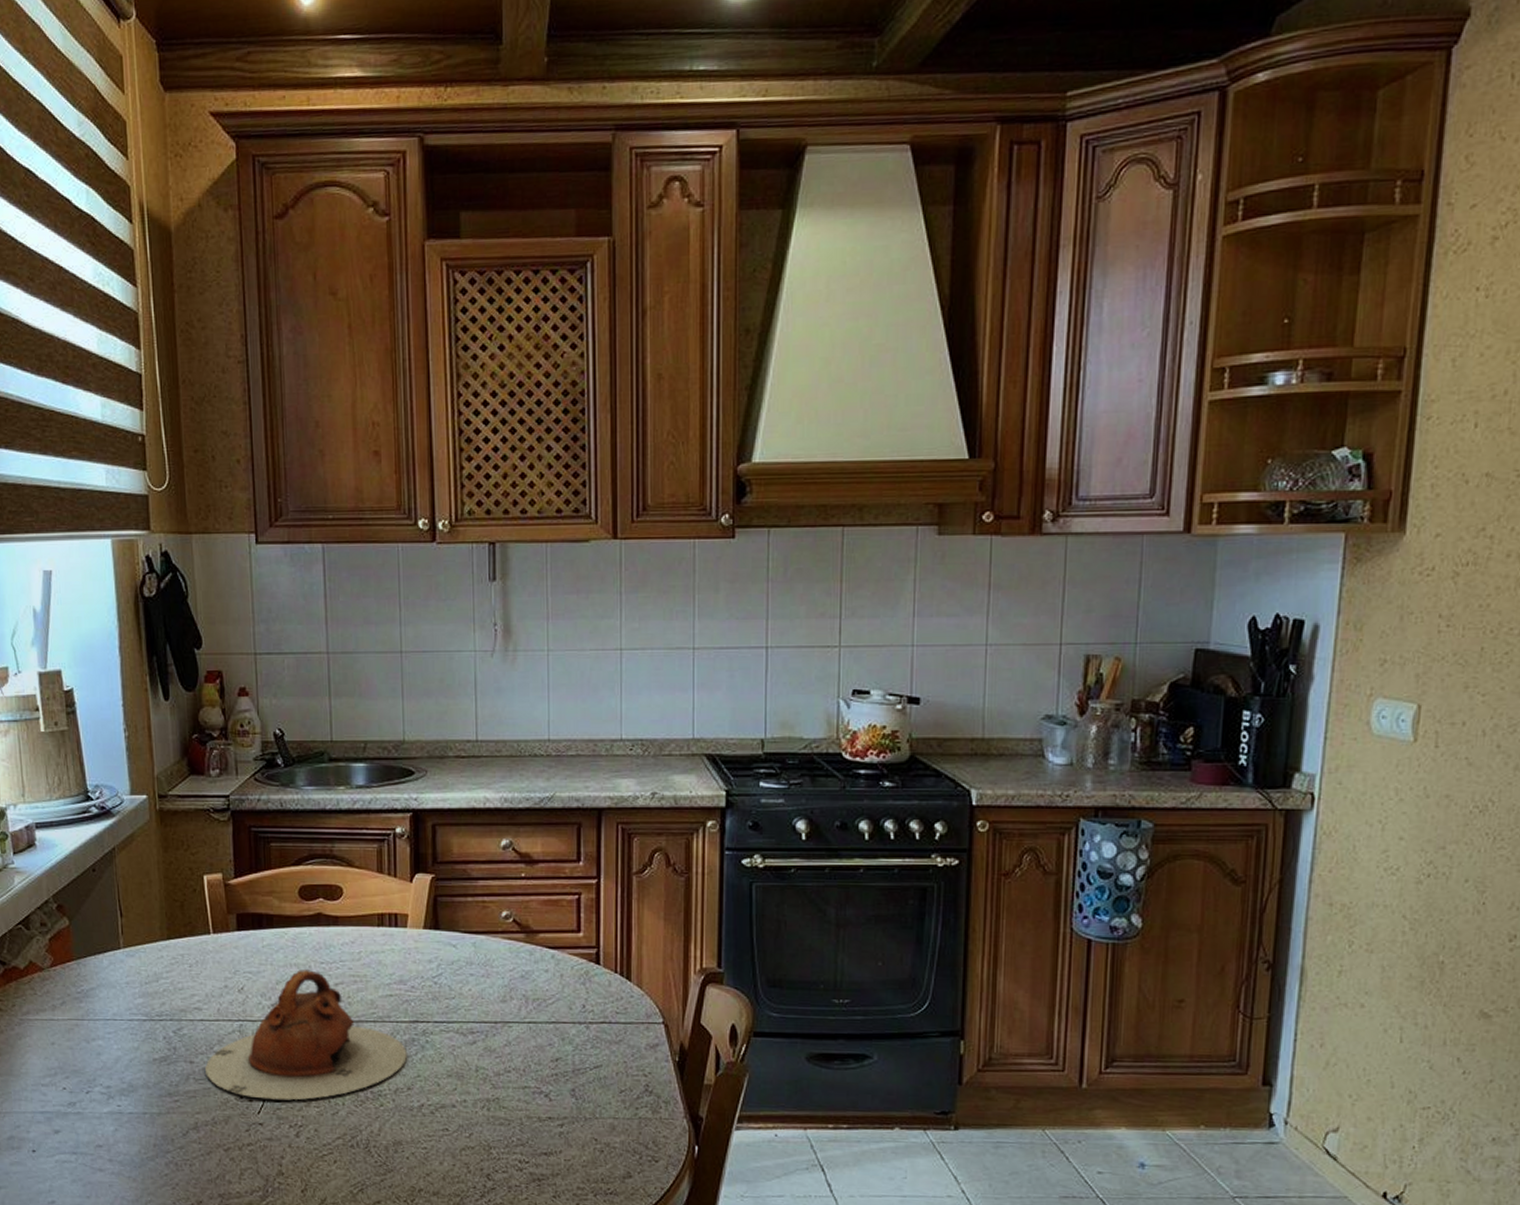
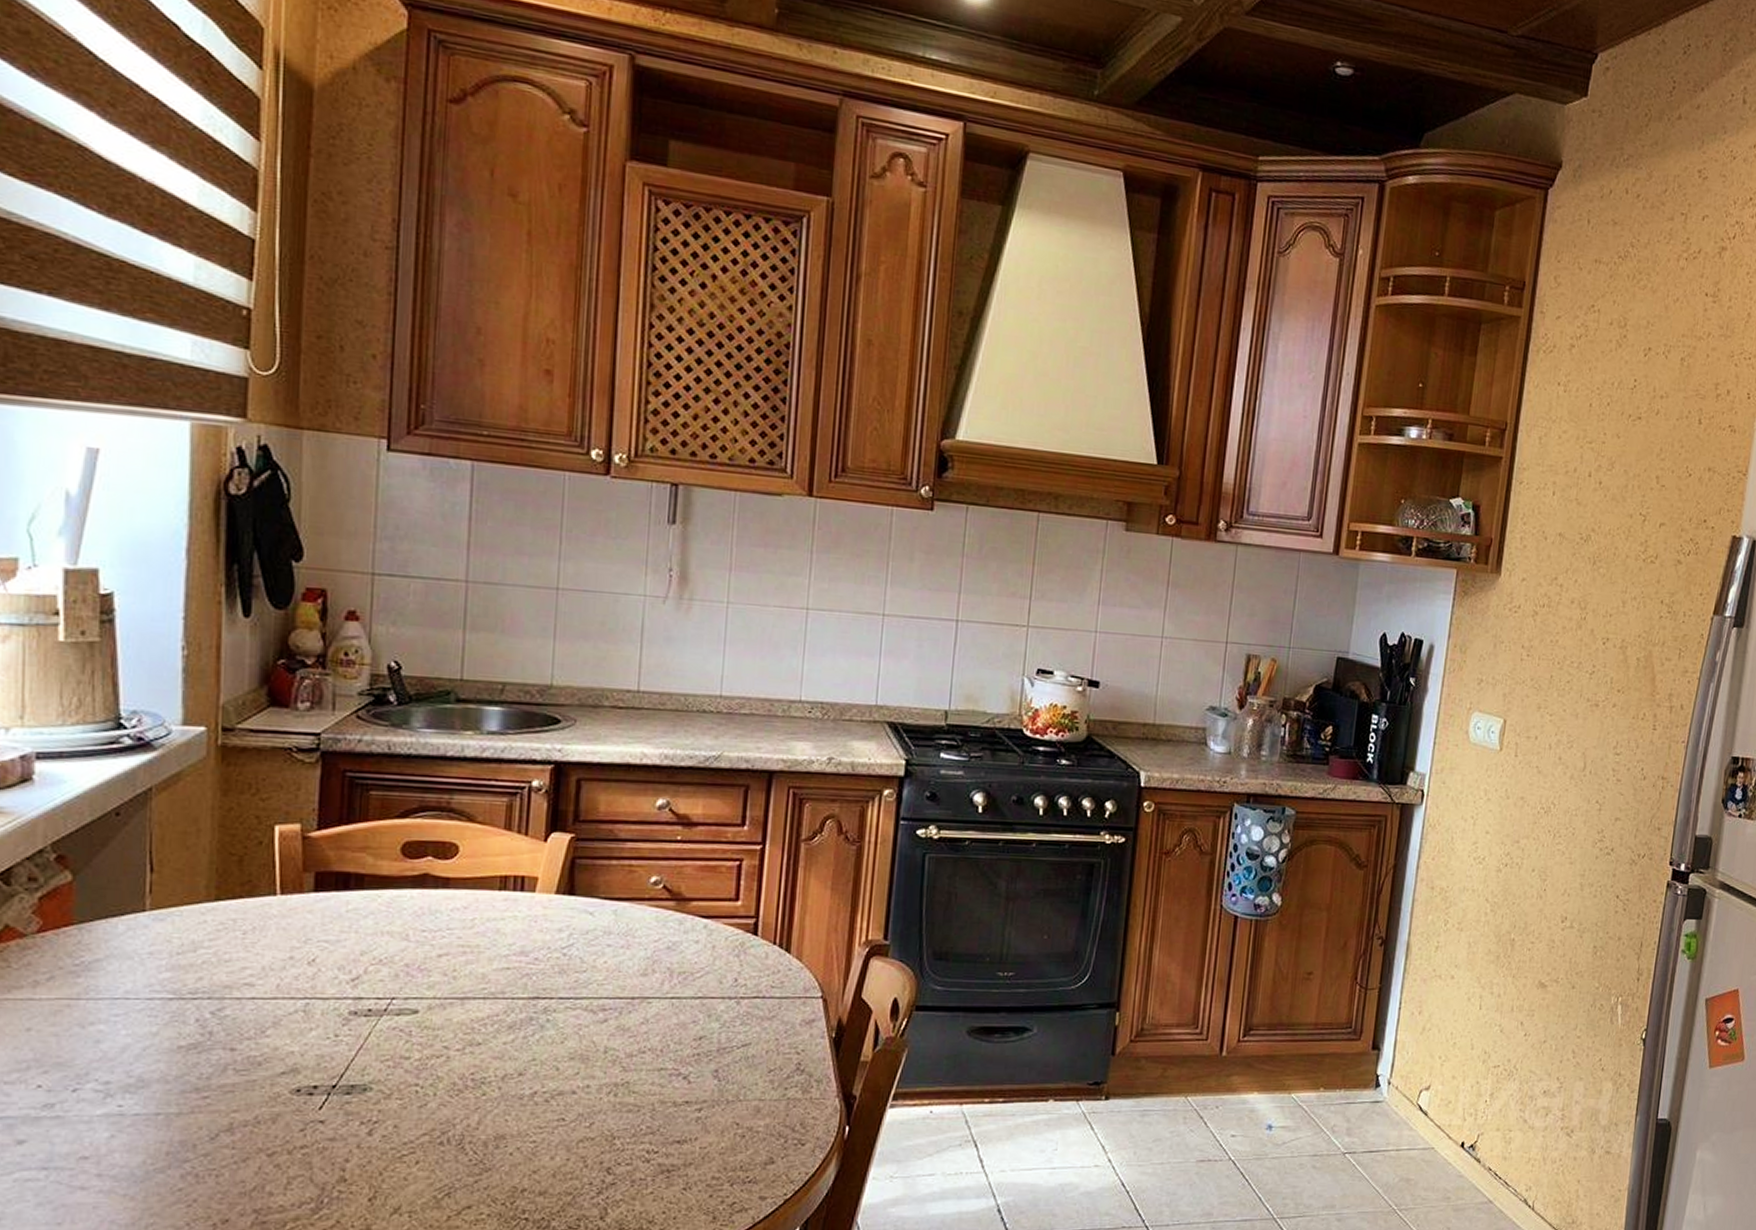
teapot: present [205,970,407,1101] -> none [251,938,522,1092]

